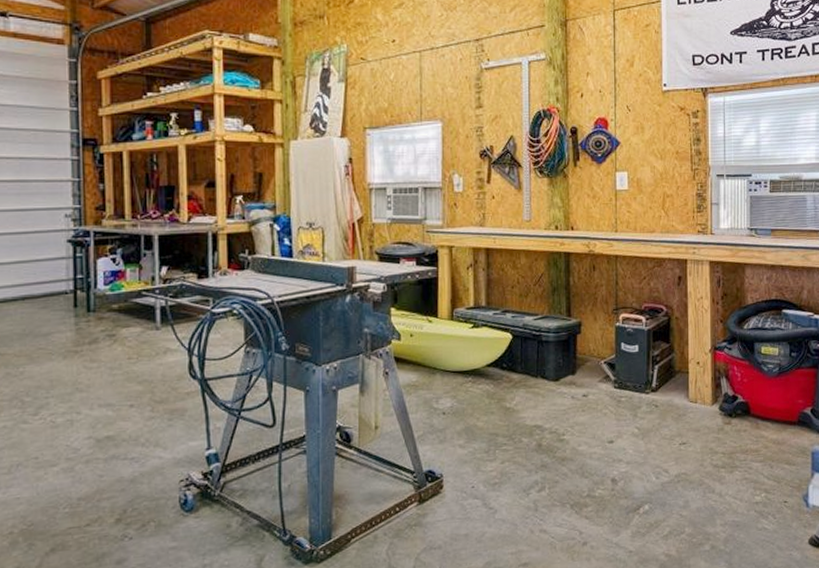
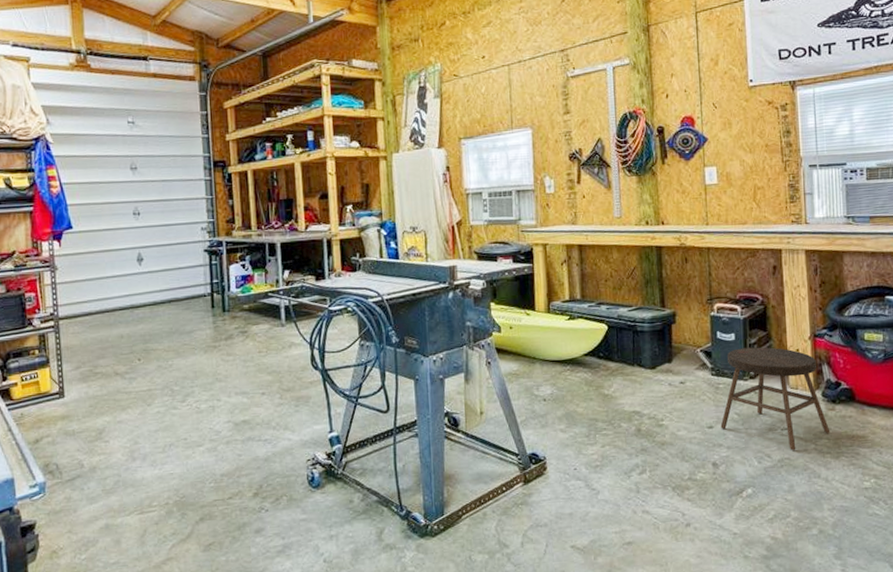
stool: none [621,359,726,465] -> present [720,347,830,451]

